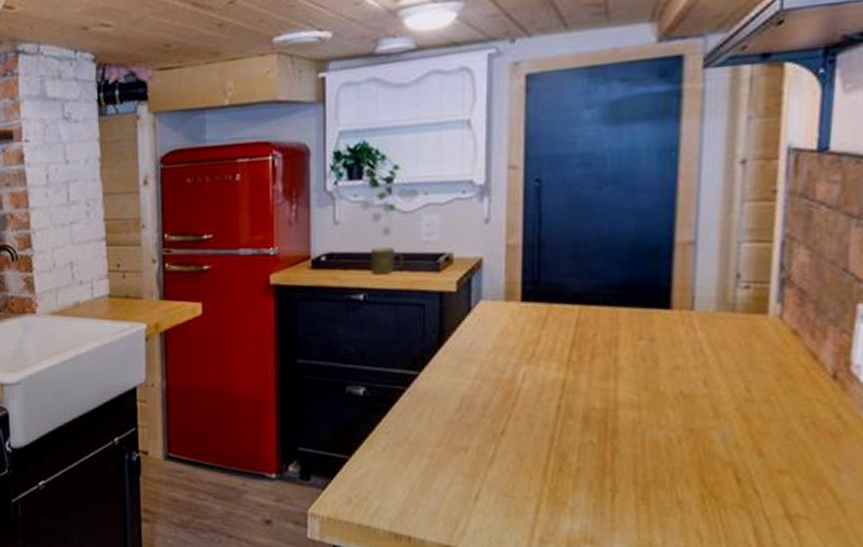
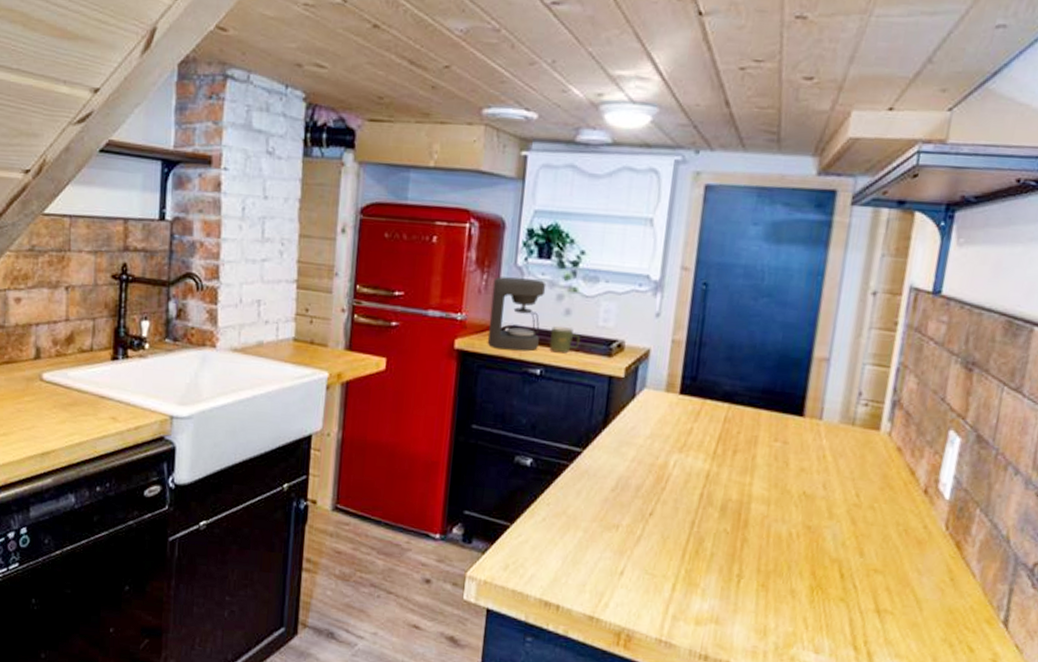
coffee maker: none [303,202,360,281] -> present [487,276,547,352]

